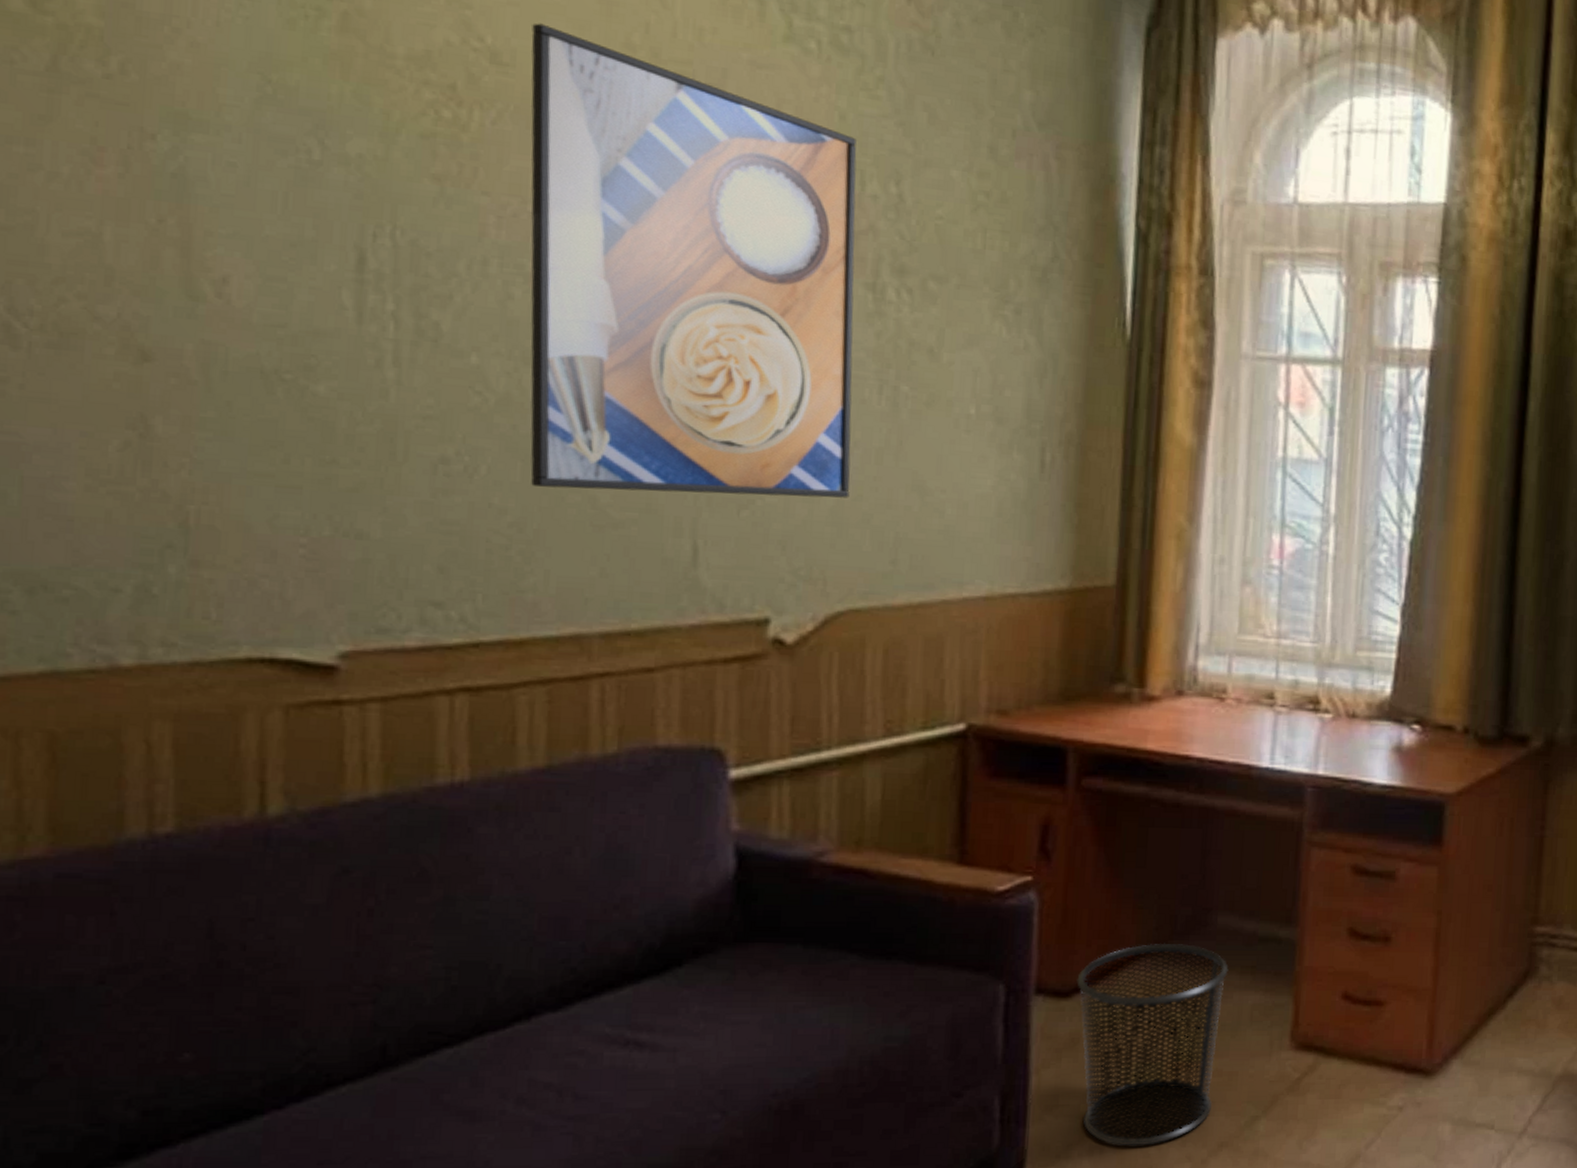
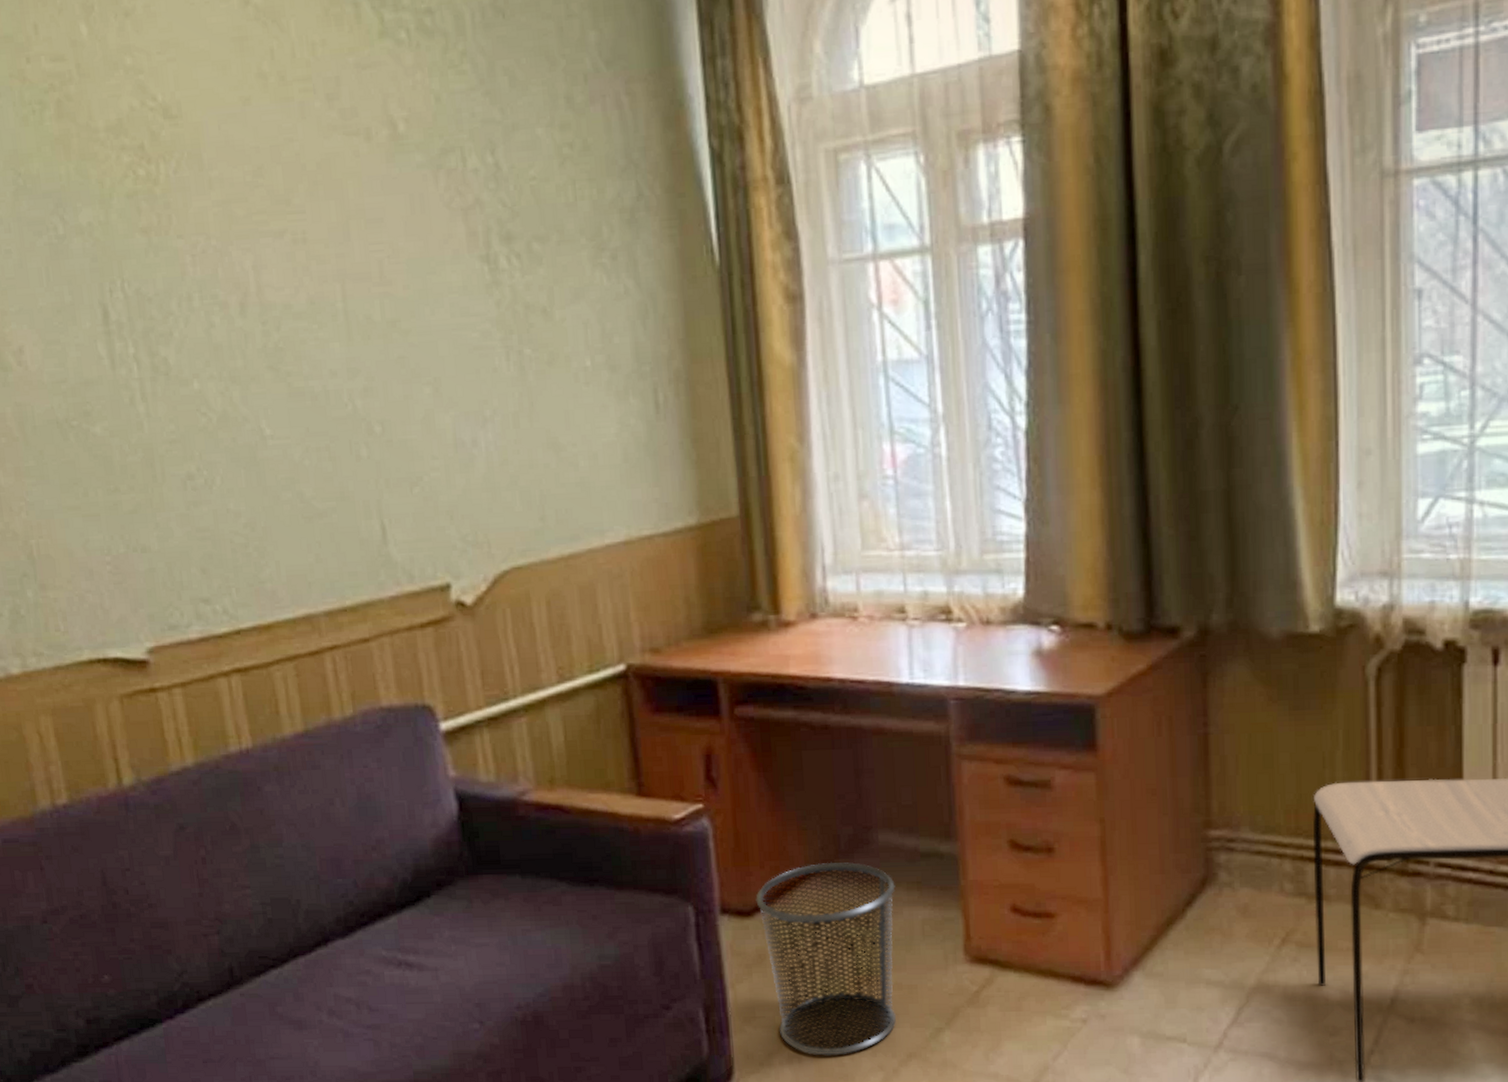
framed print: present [530,23,857,498] -> none [188,72,497,489]

